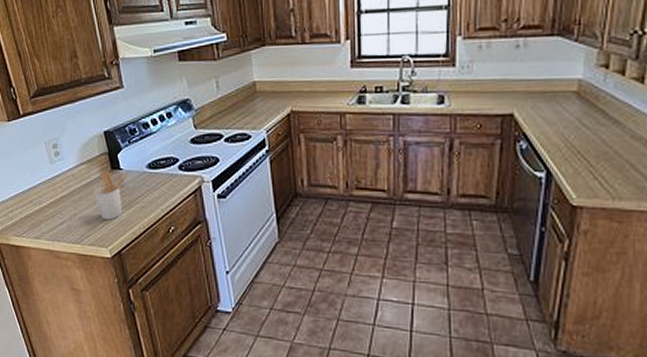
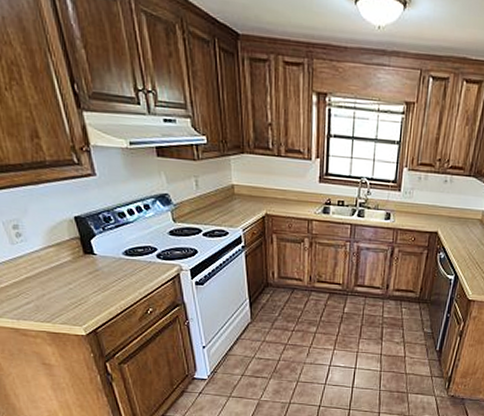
utensil holder: present [94,171,129,220] -> none [64,255,104,301]

